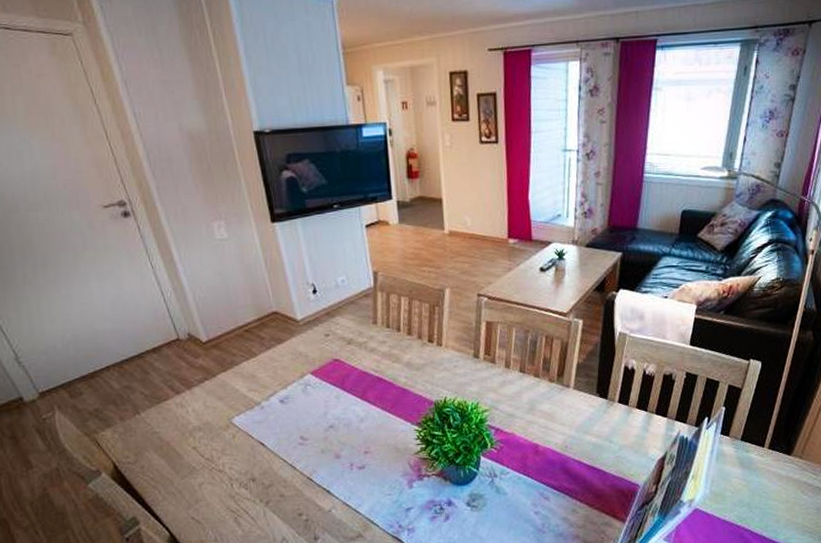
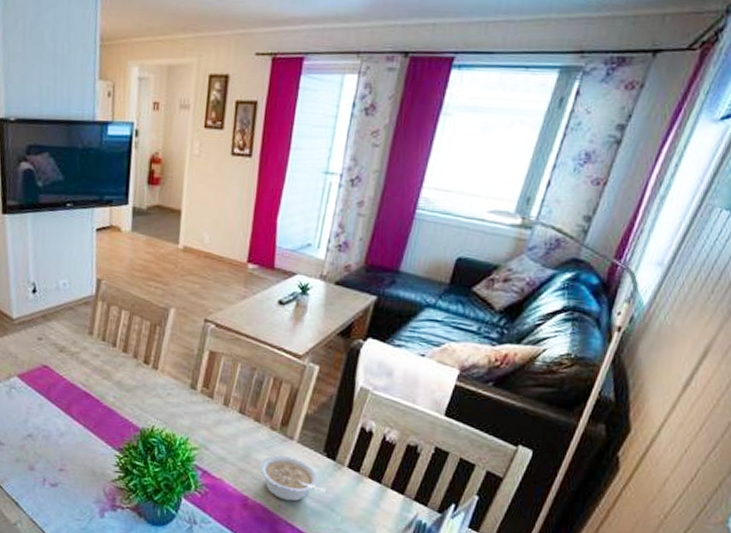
legume: none [545,402,604,441] -> present [260,455,327,502]

